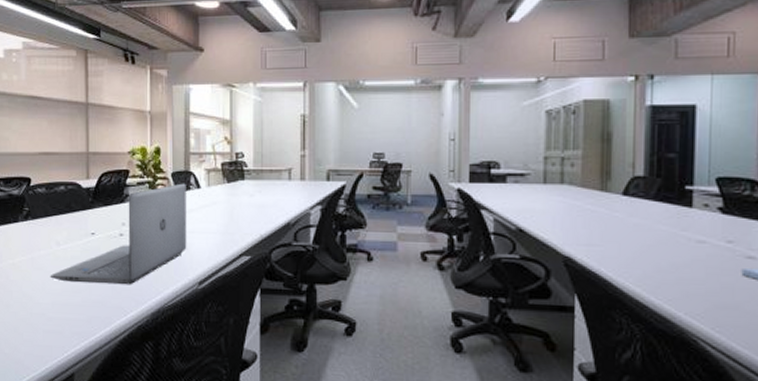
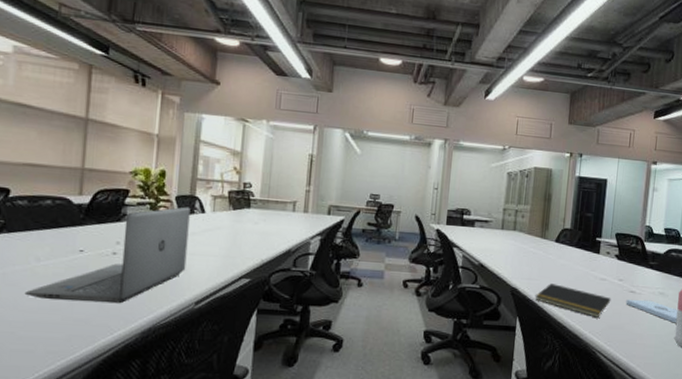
notepad: none [598,250,717,294] -> present [535,283,611,318]

